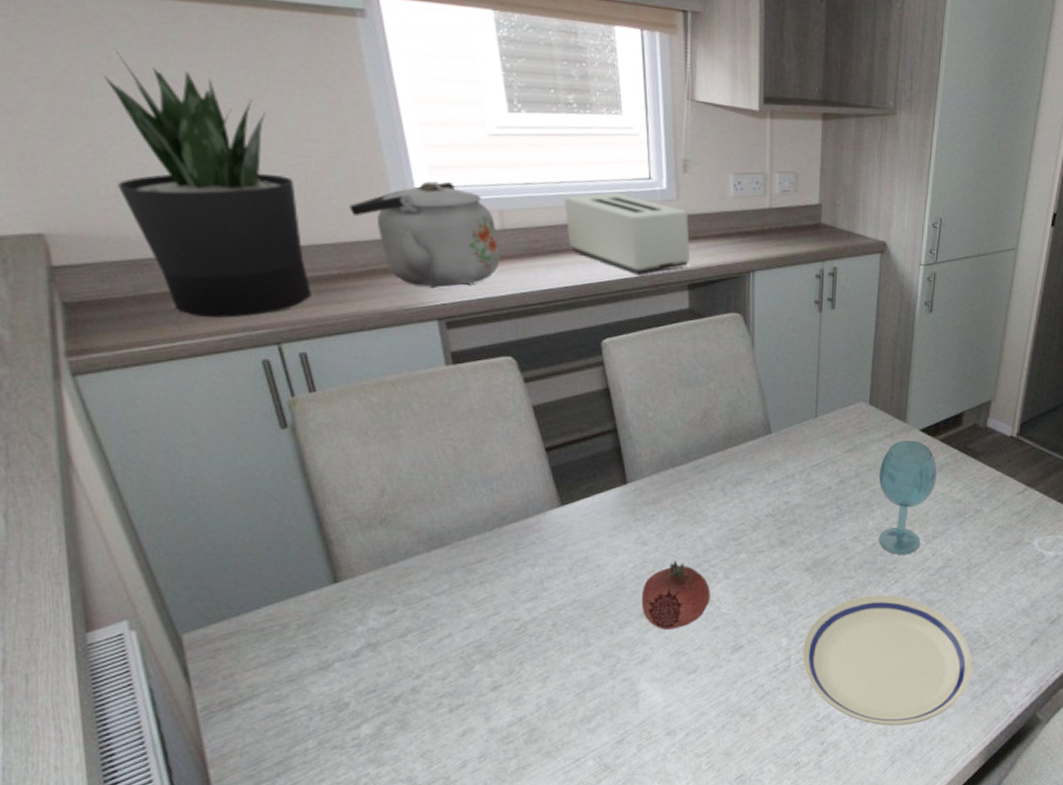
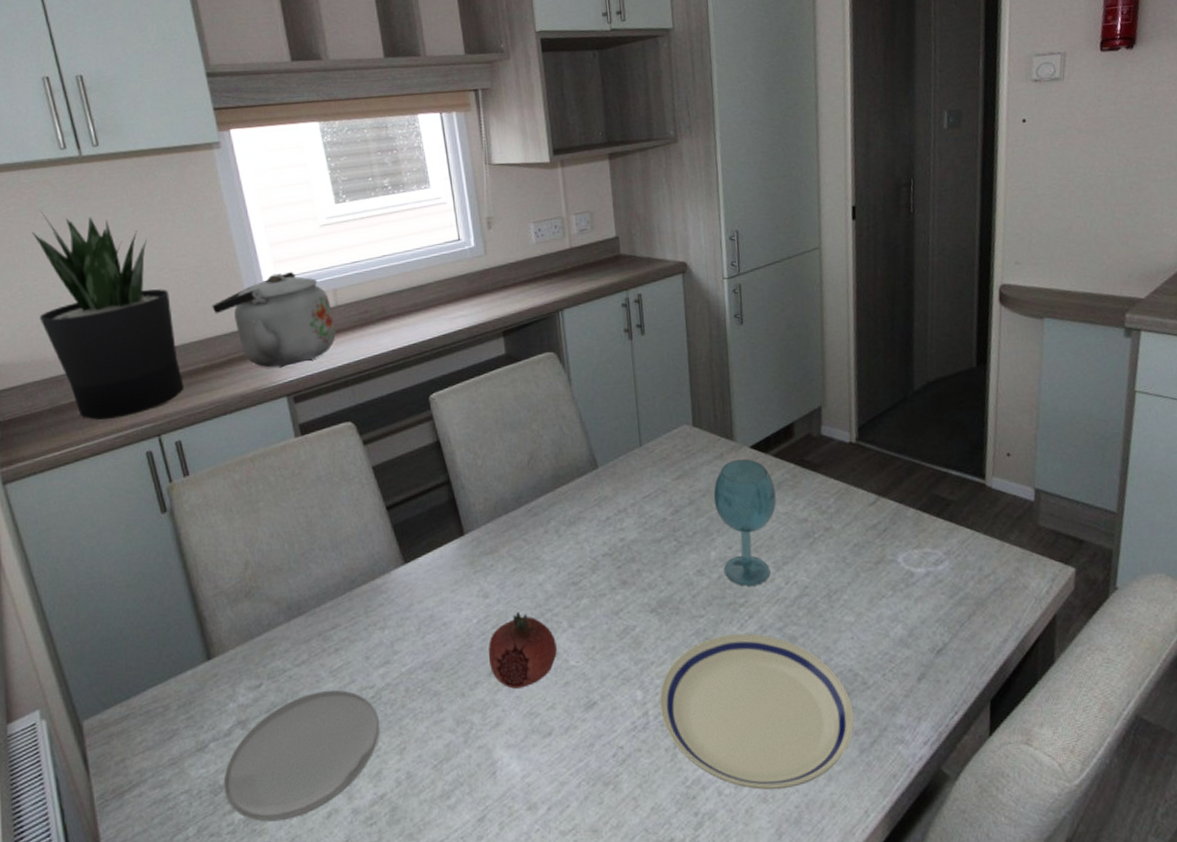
plate: none [349,620,523,738] -> present [223,689,380,822]
toaster: present [564,192,691,274] -> none [386,257,503,329]

